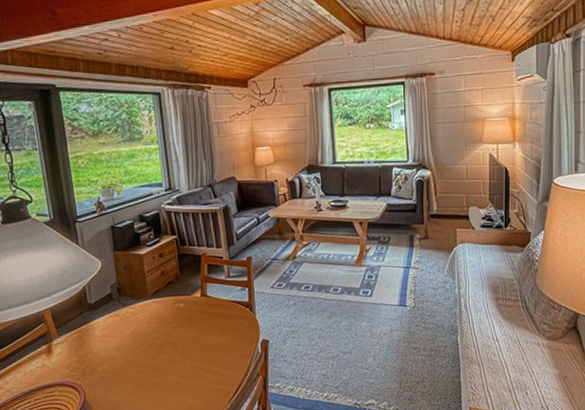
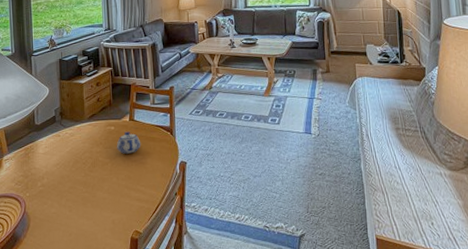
teapot: none [187,308,216,334] -> present [116,131,141,154]

